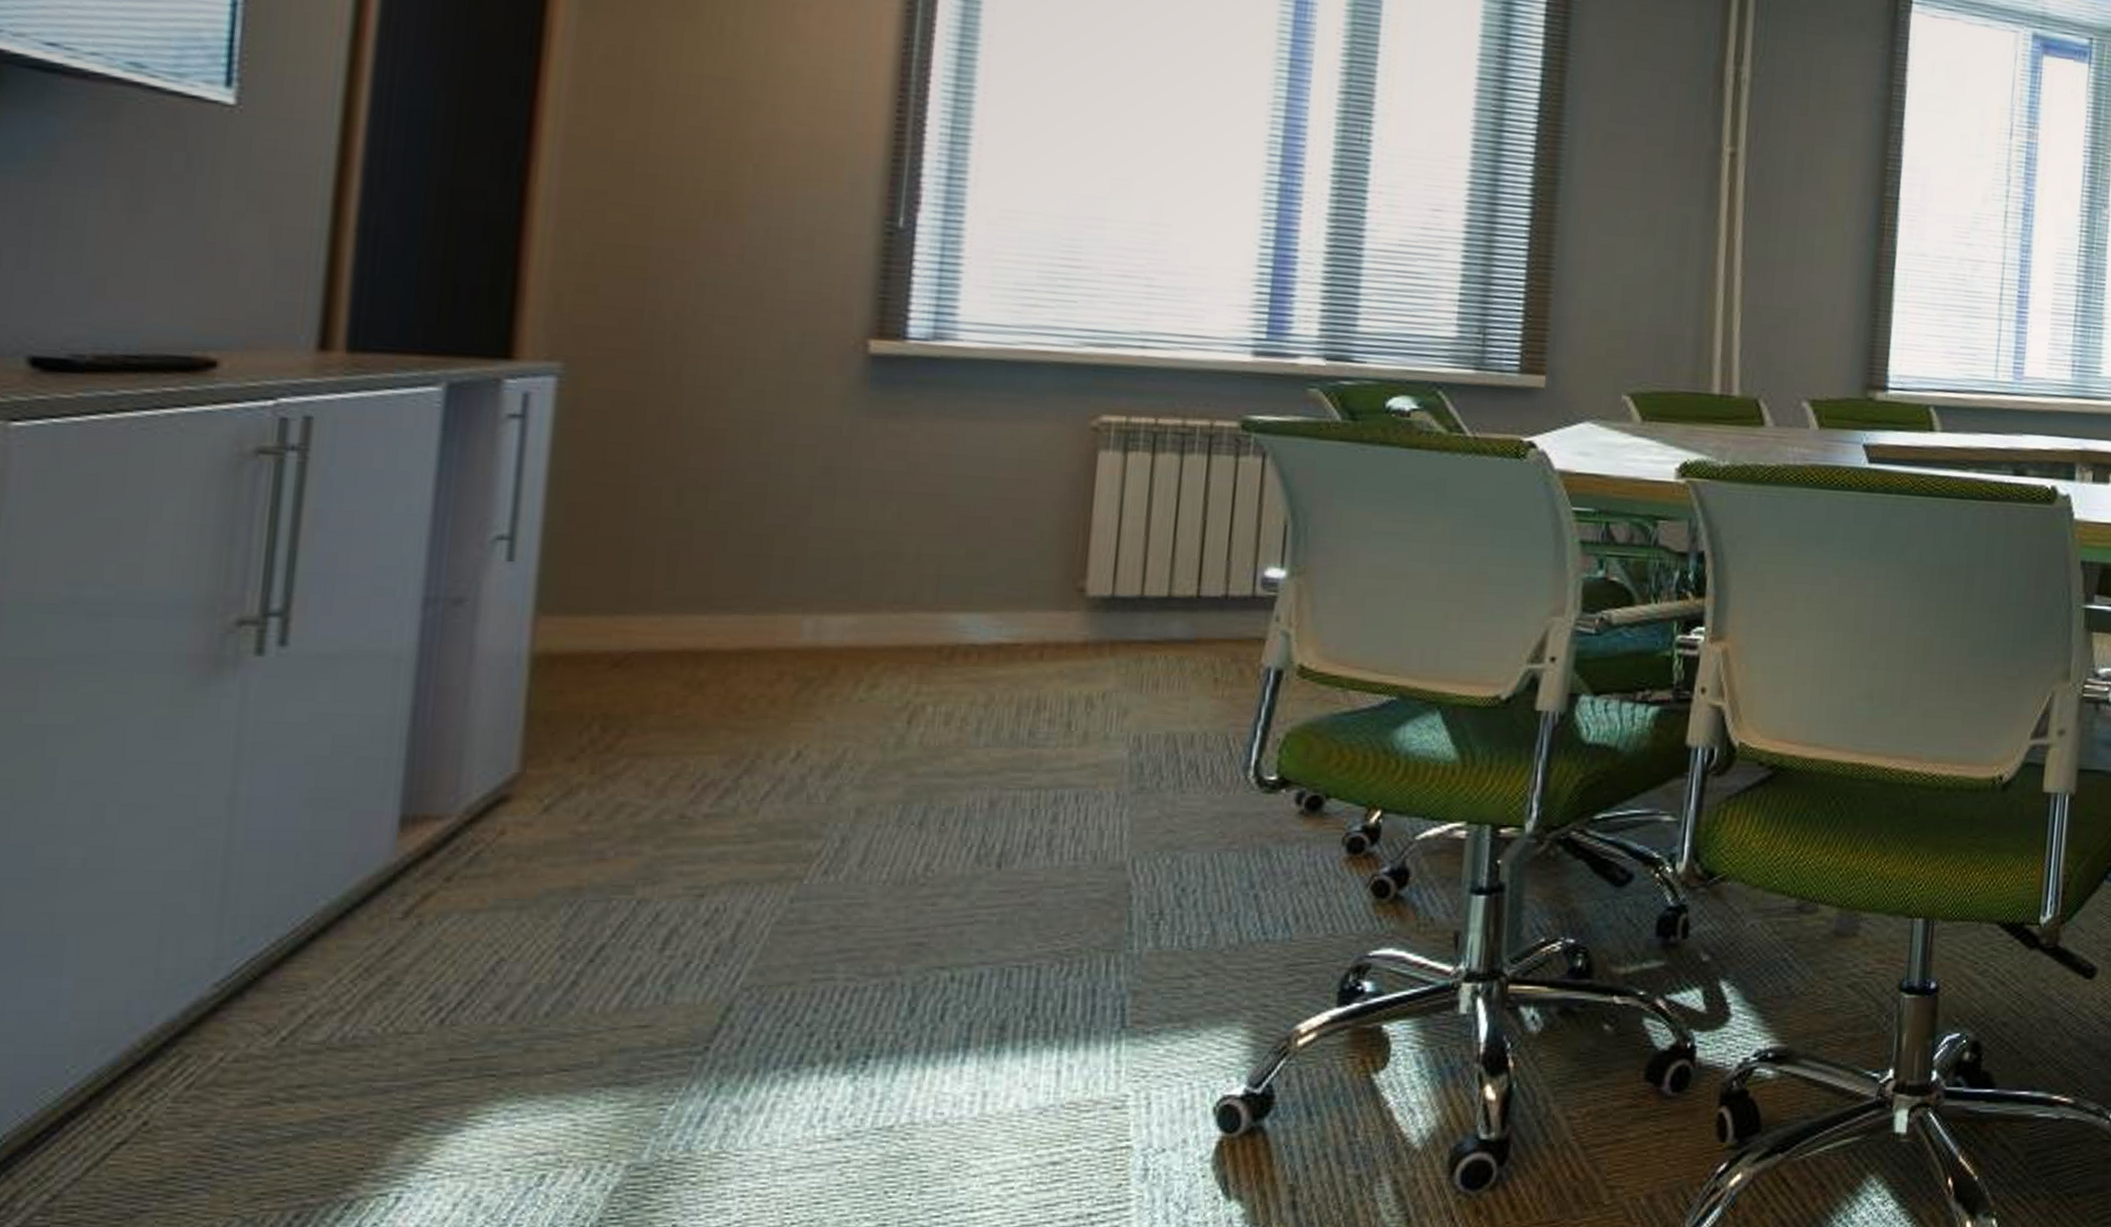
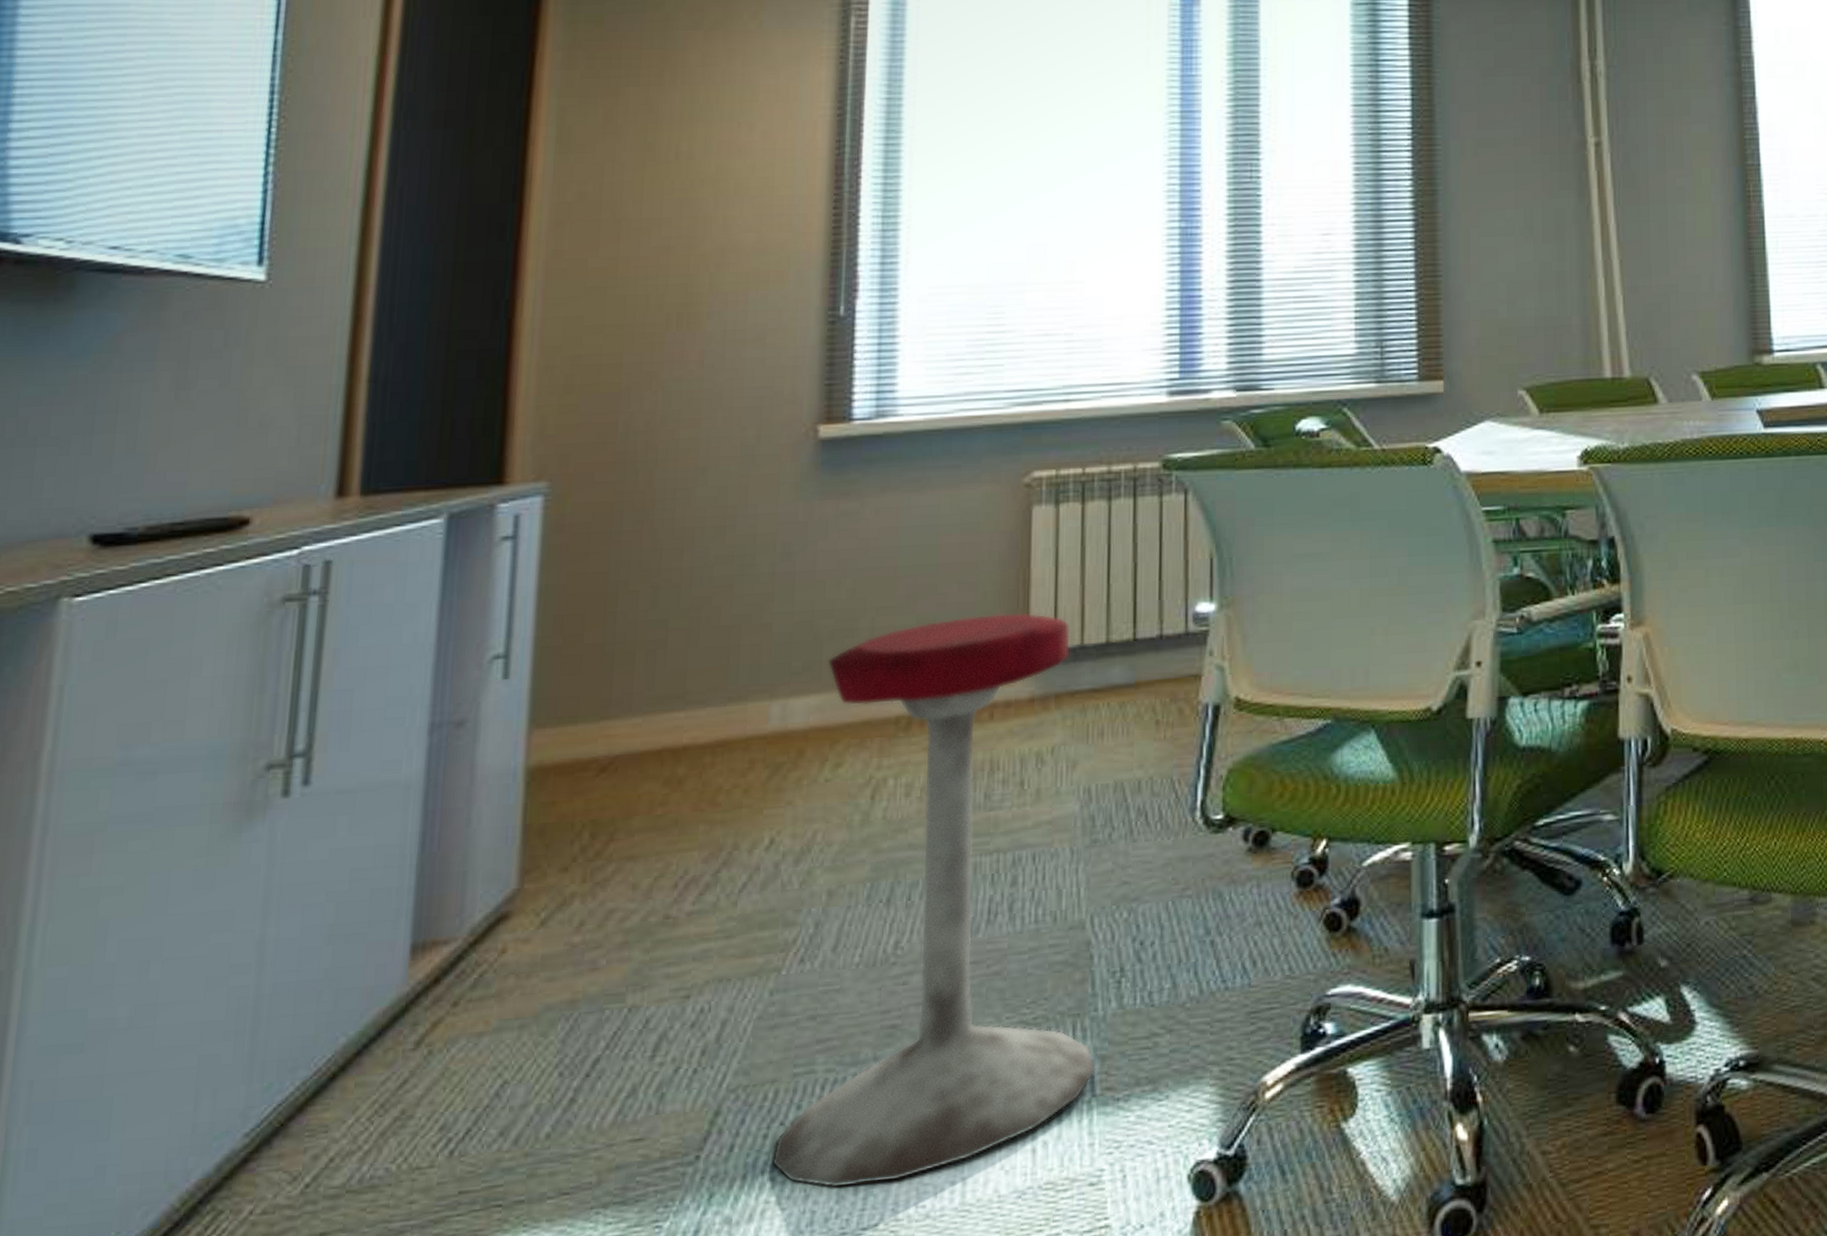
stool: none [785,553,1131,1090] -> present [772,612,1096,1189]

